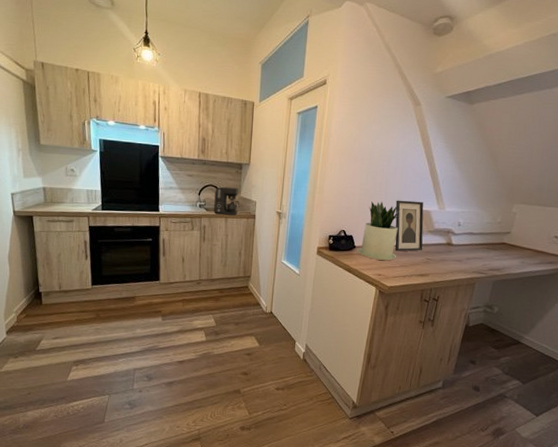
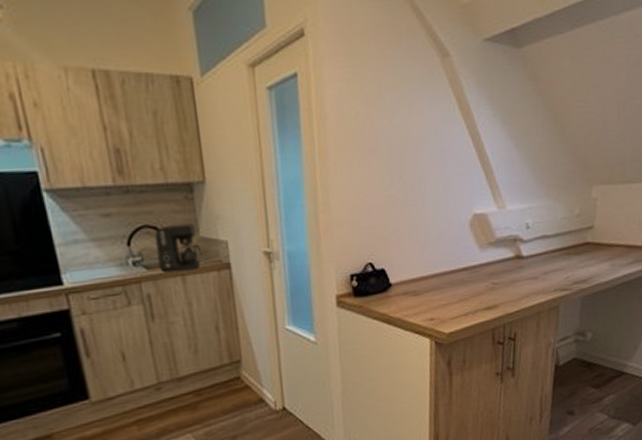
planter: present [357,201,402,261] -> none [395,209,452,299]
picture frame: present [394,200,424,252] -> none [437,201,485,281]

